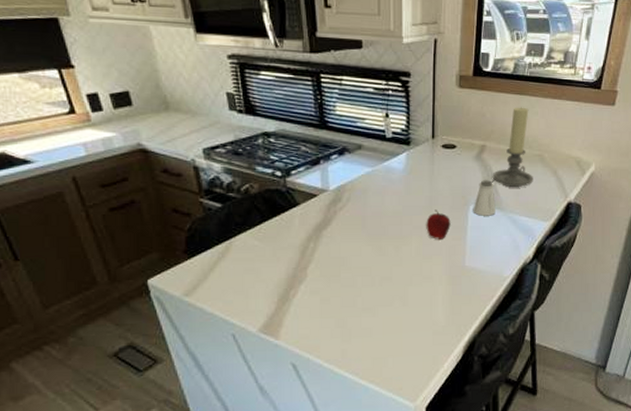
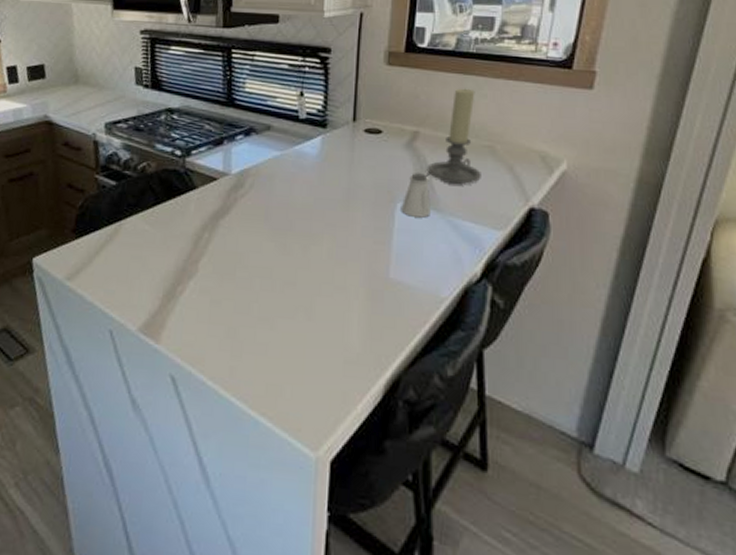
apple: present [426,209,451,240] -> none [341,205,372,242]

